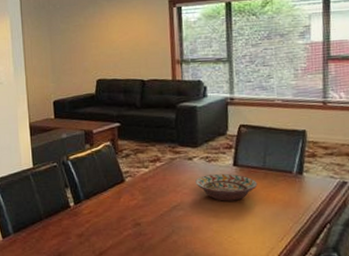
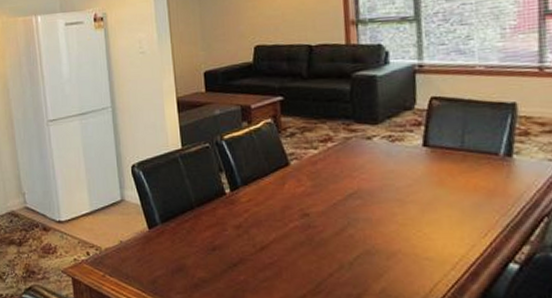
decorative bowl: present [195,173,258,201] -> none [376,155,454,189]

